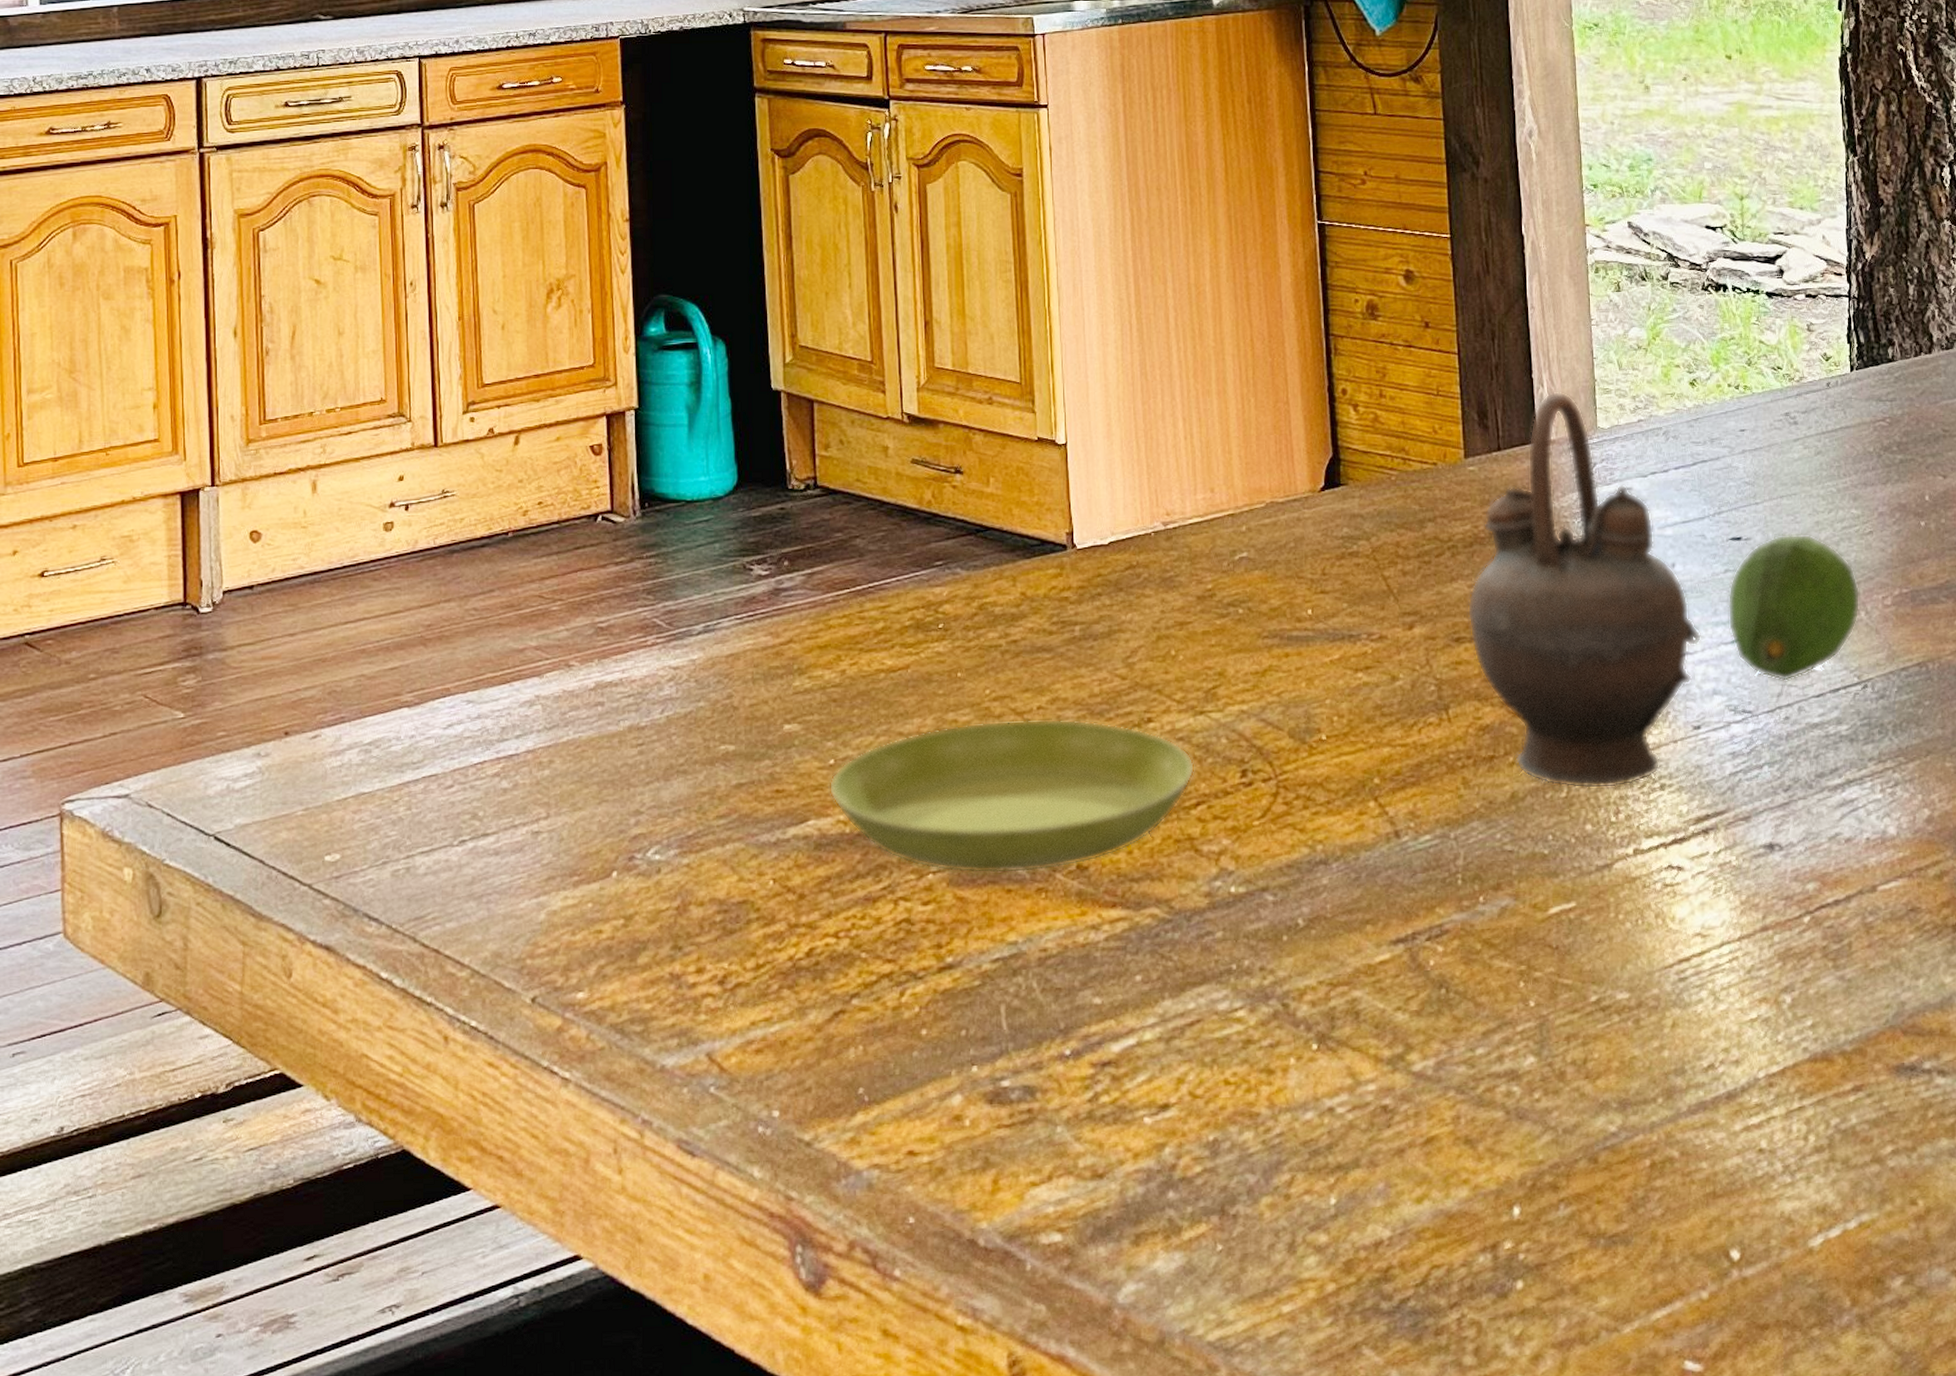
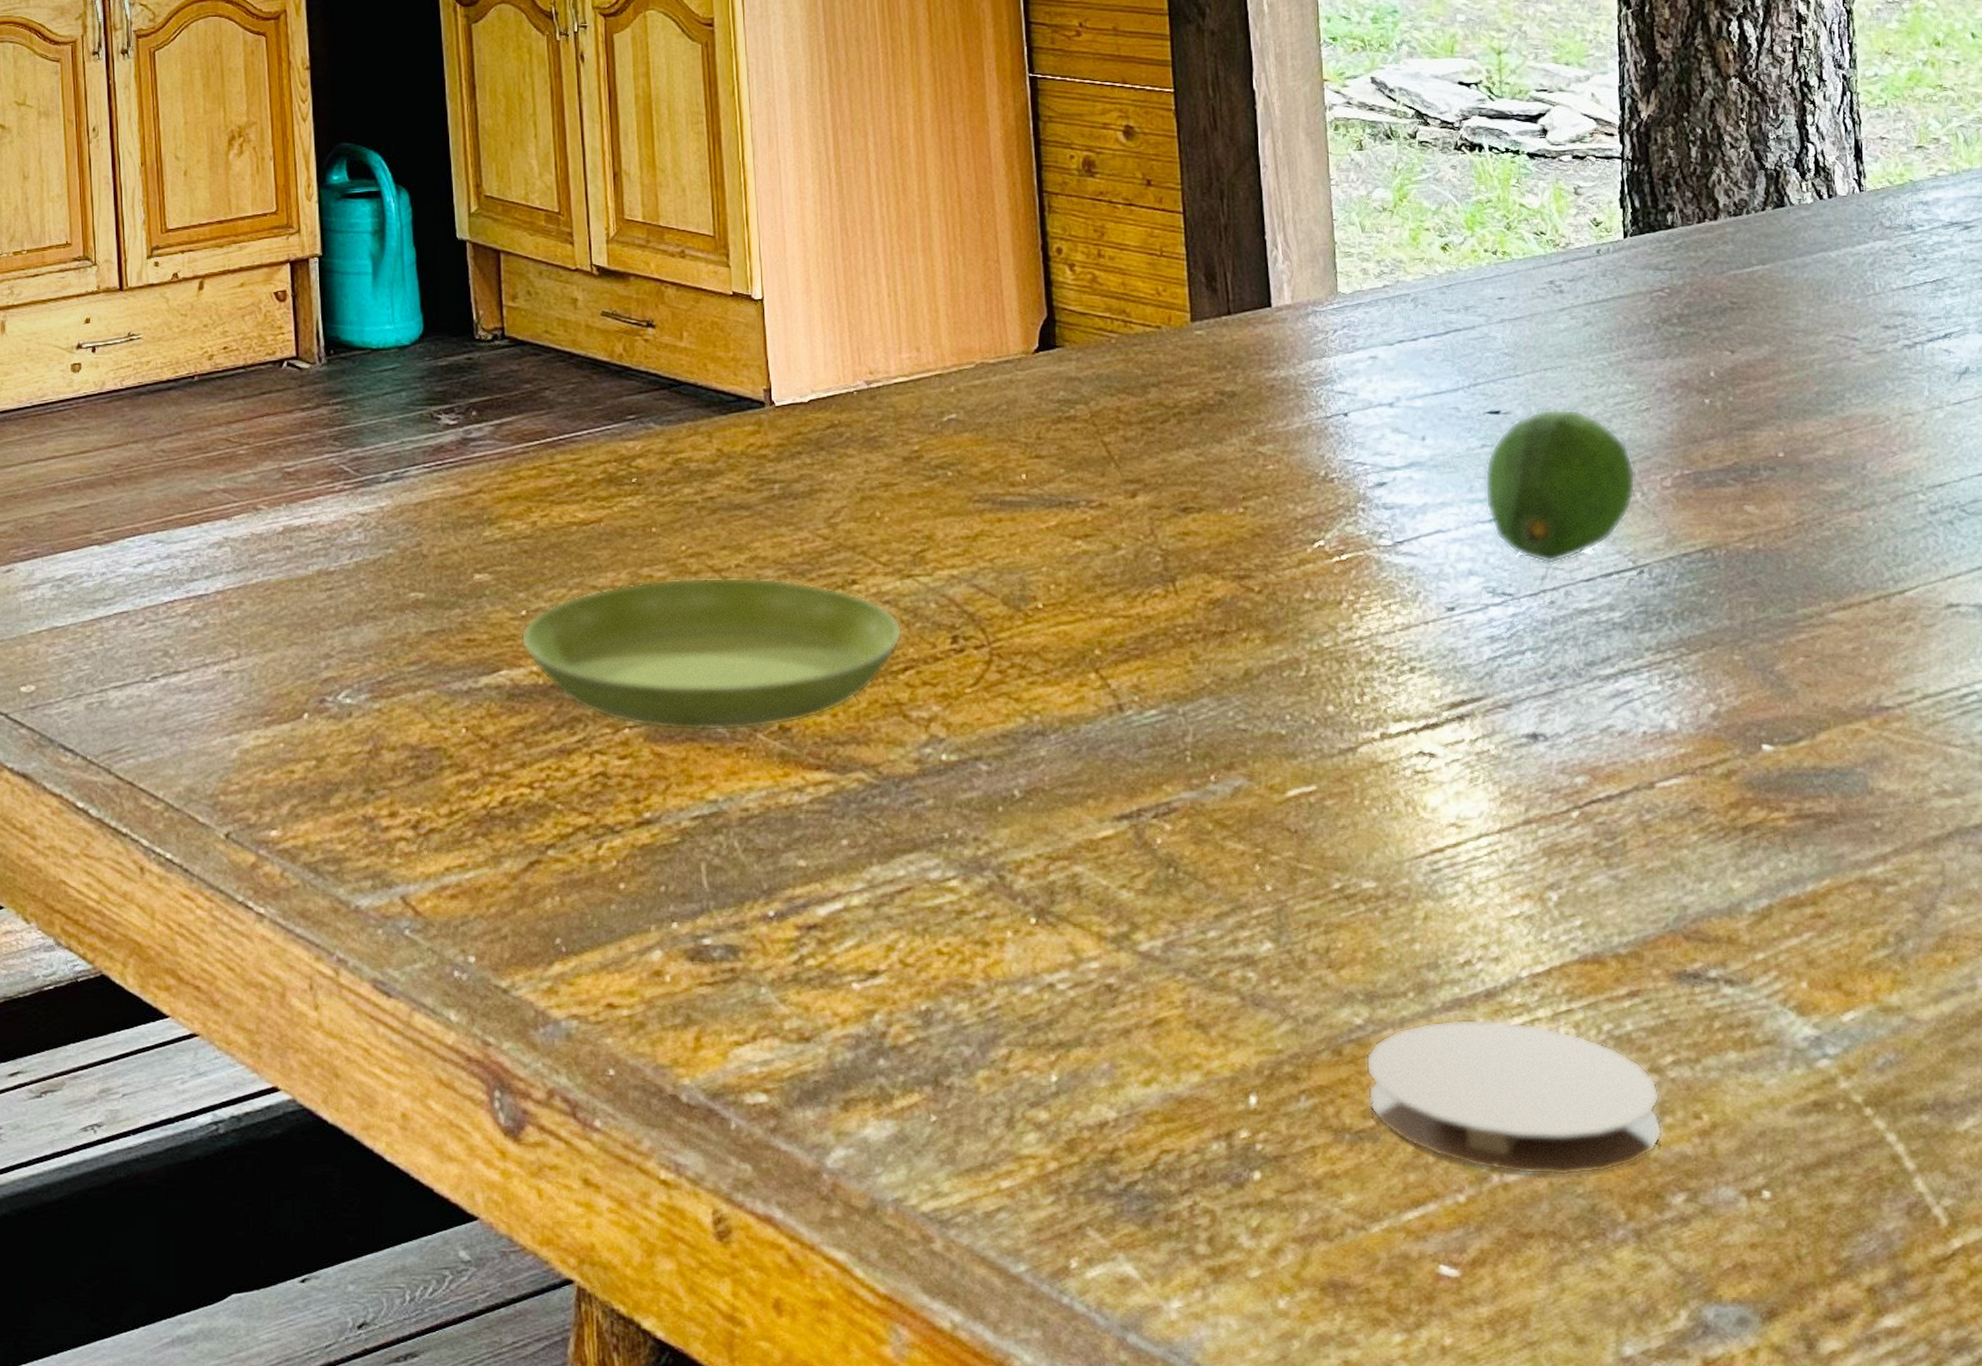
teapot: present [1467,391,1702,789] -> none [1195,253,1456,669]
coaster: none [1619,1120,1883,1268] -> present [1366,1019,1663,1176]

